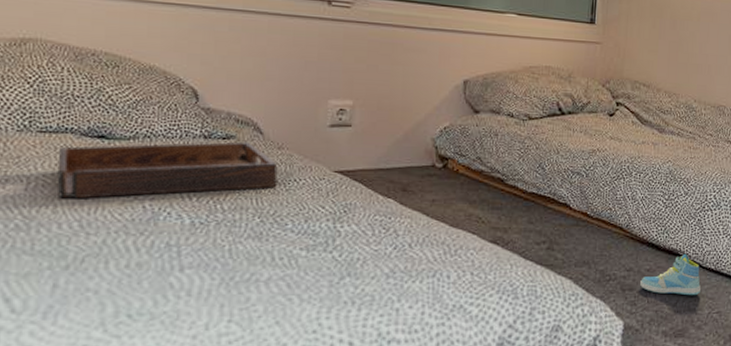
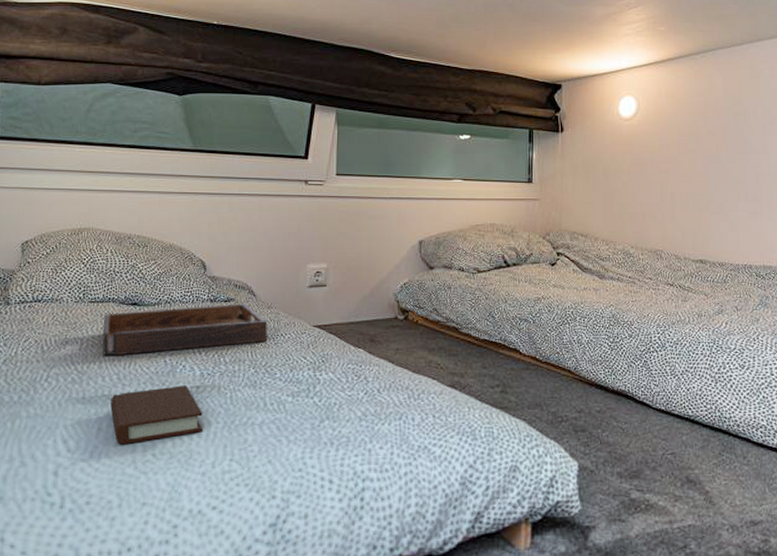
book: none [70,236,194,304] -> present [110,386,203,445]
sneaker: present [640,253,701,296] -> none [592,394,652,437]

